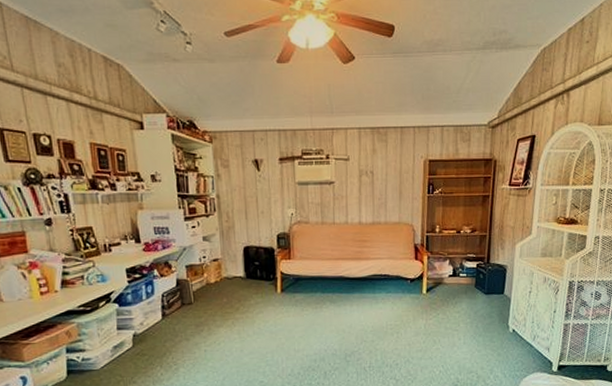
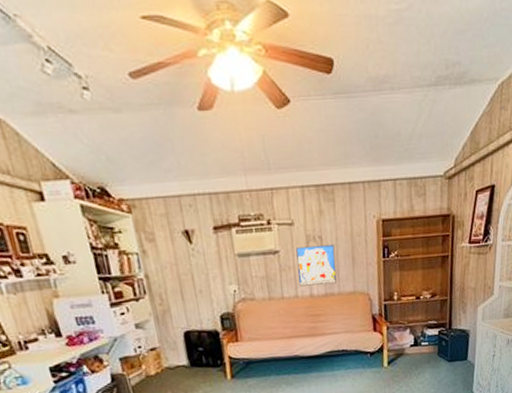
wall art: none [349,179,384,215] -> present [296,244,337,287]

